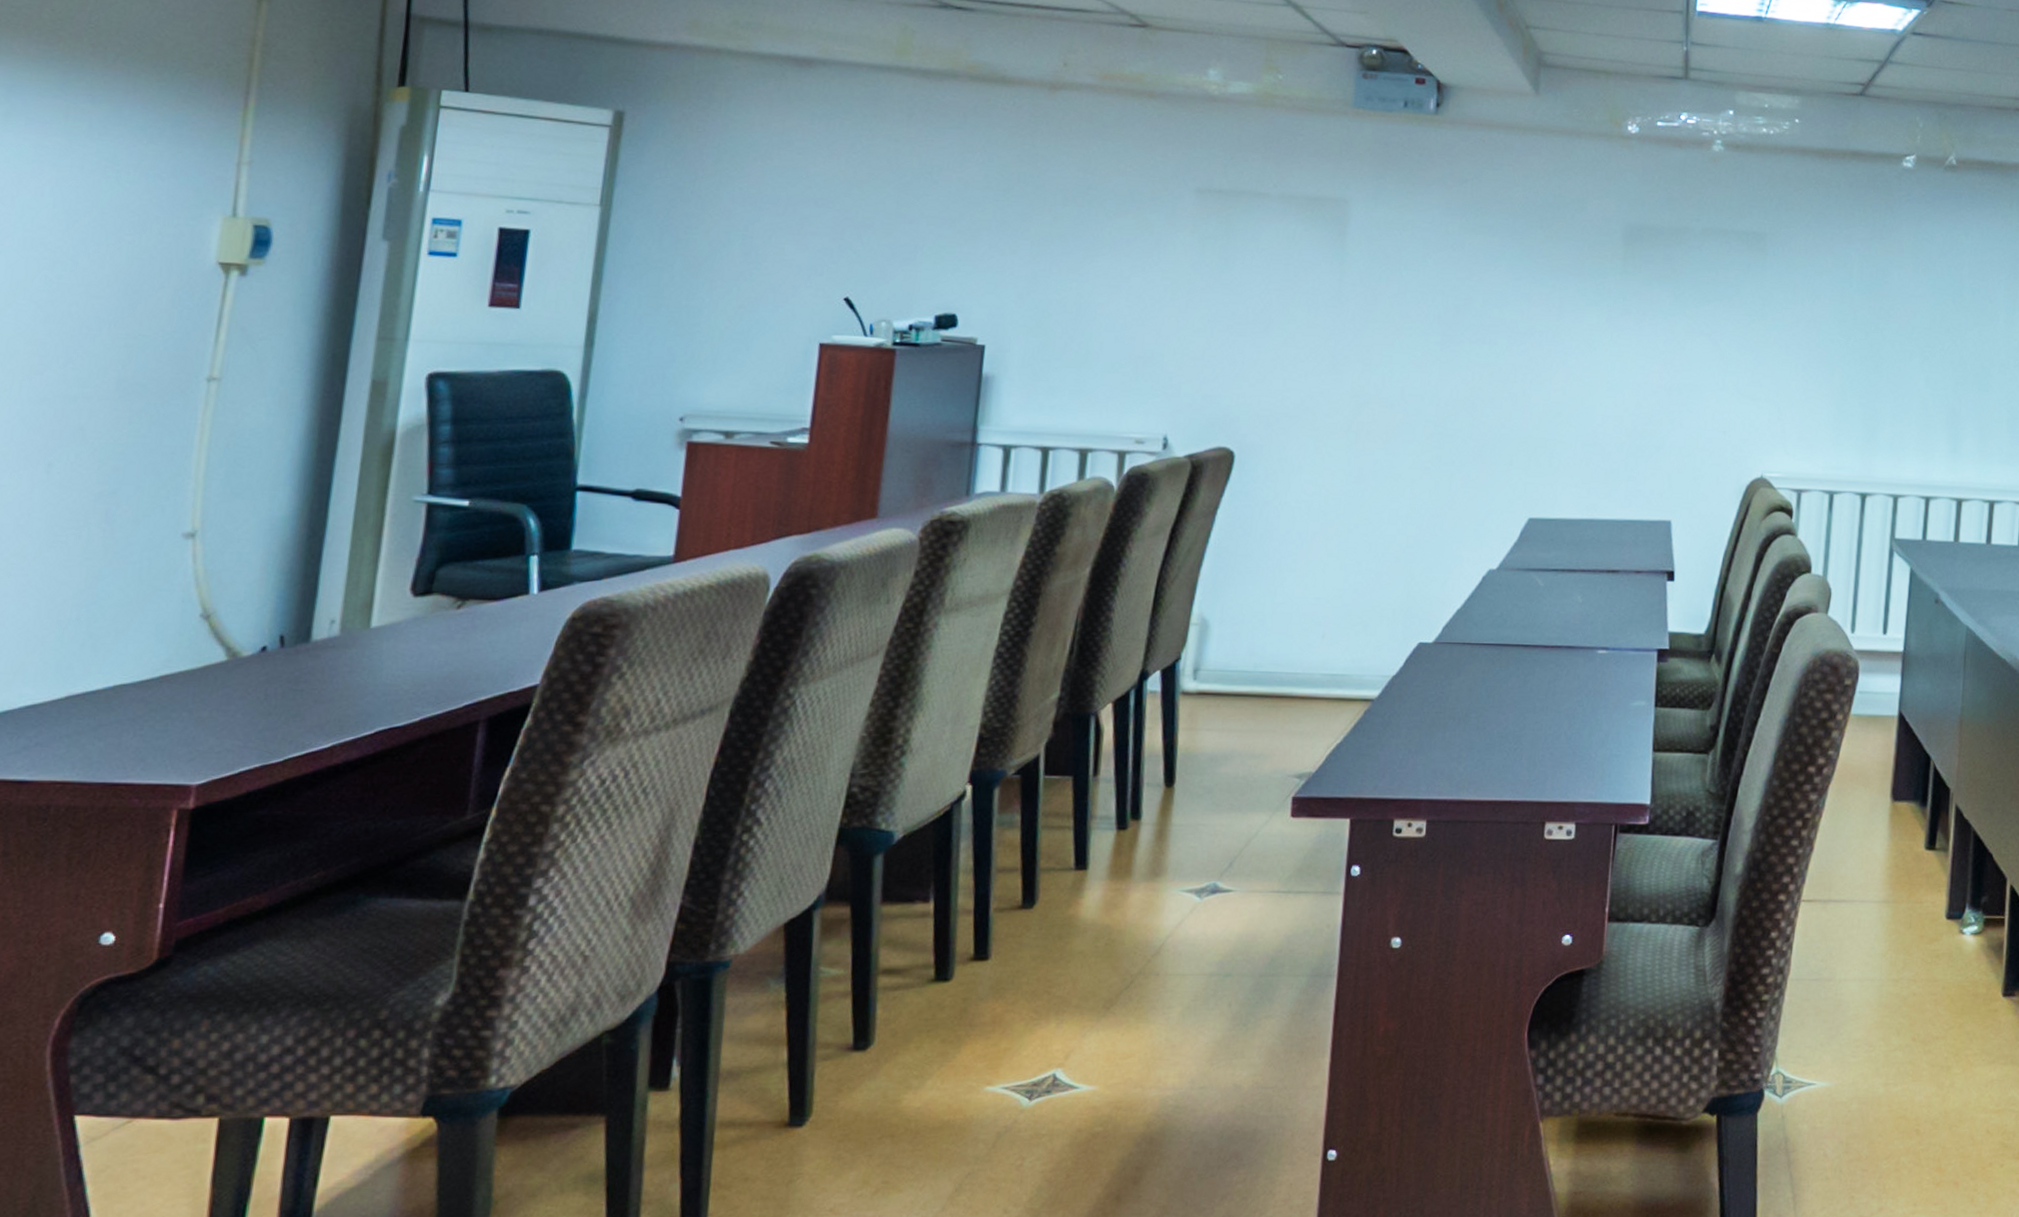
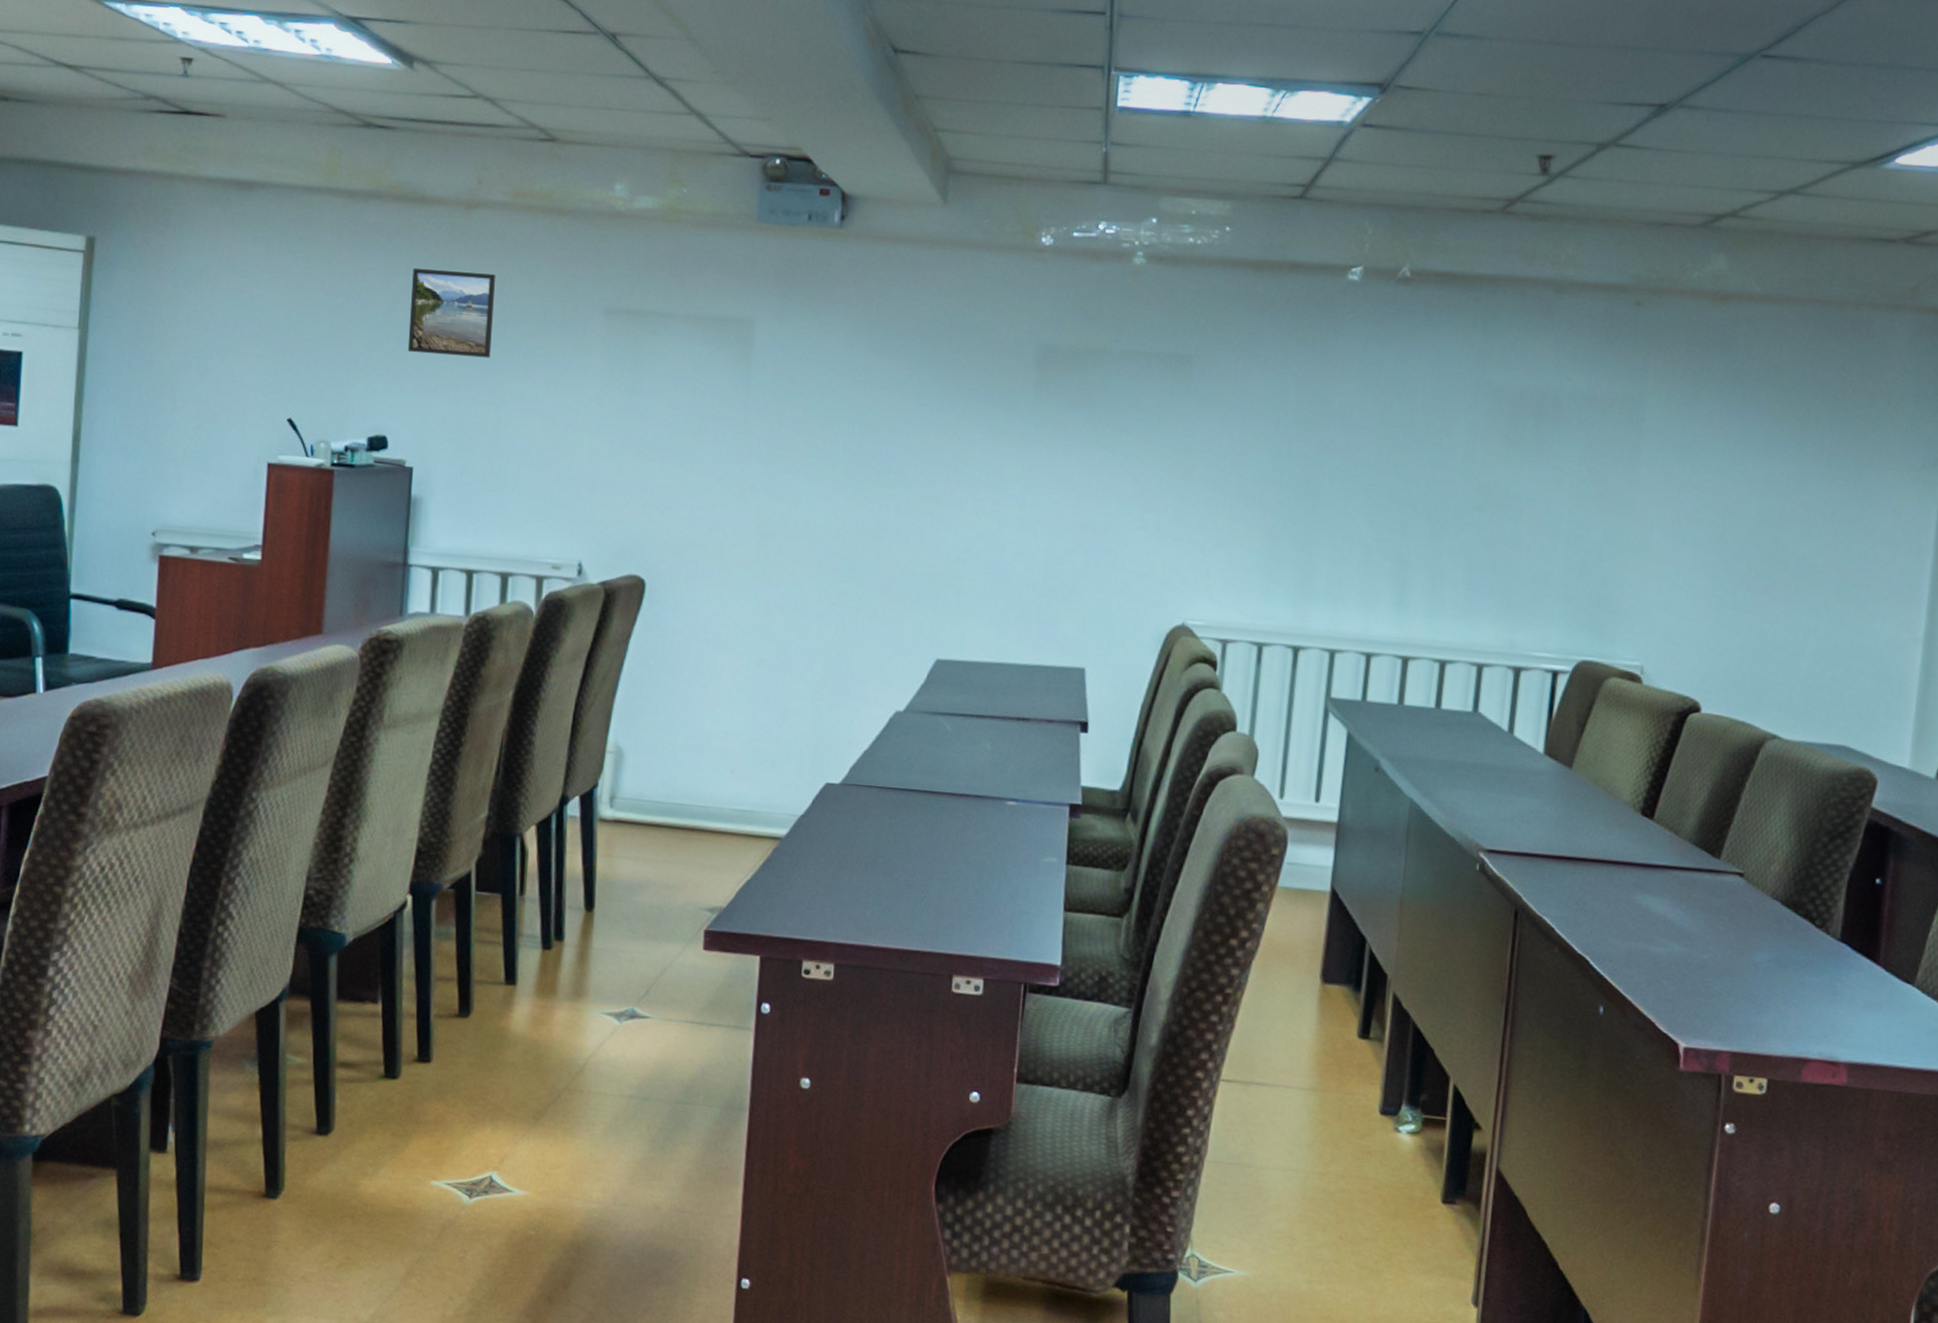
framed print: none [982,147,1081,236] -> present [407,267,496,358]

